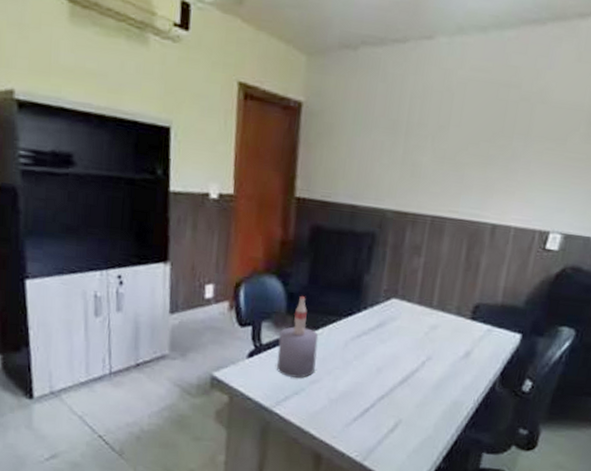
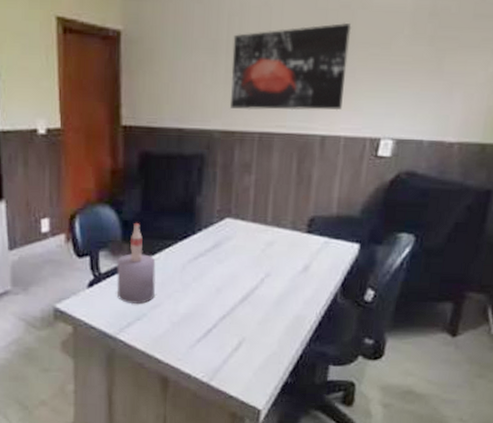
wall art: none [404,114,530,201] -> present [229,22,352,111]

